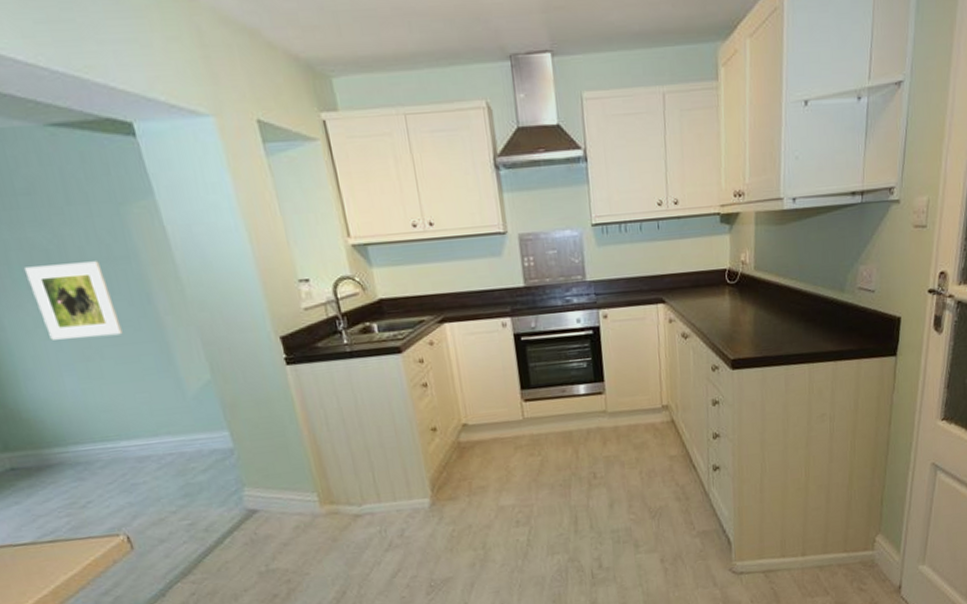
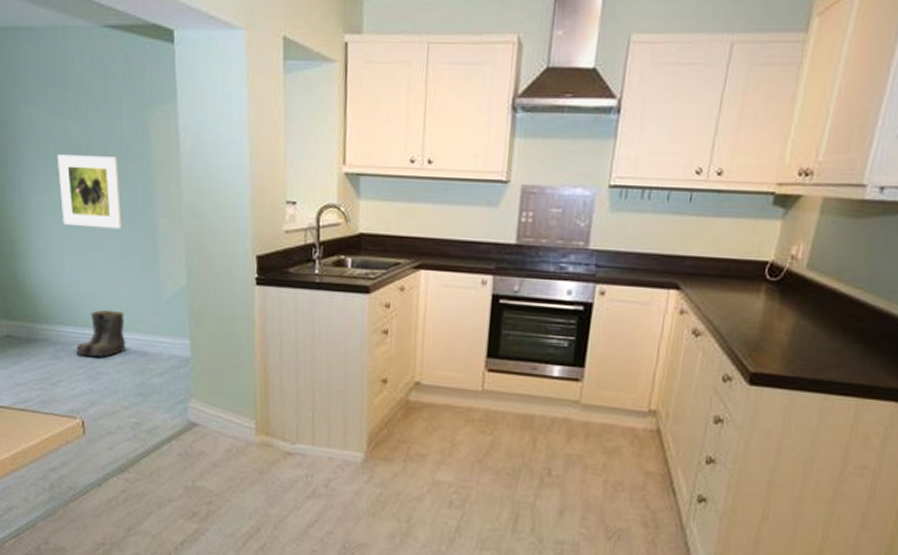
boots: none [100,417,160,472] -> present [75,309,126,358]

